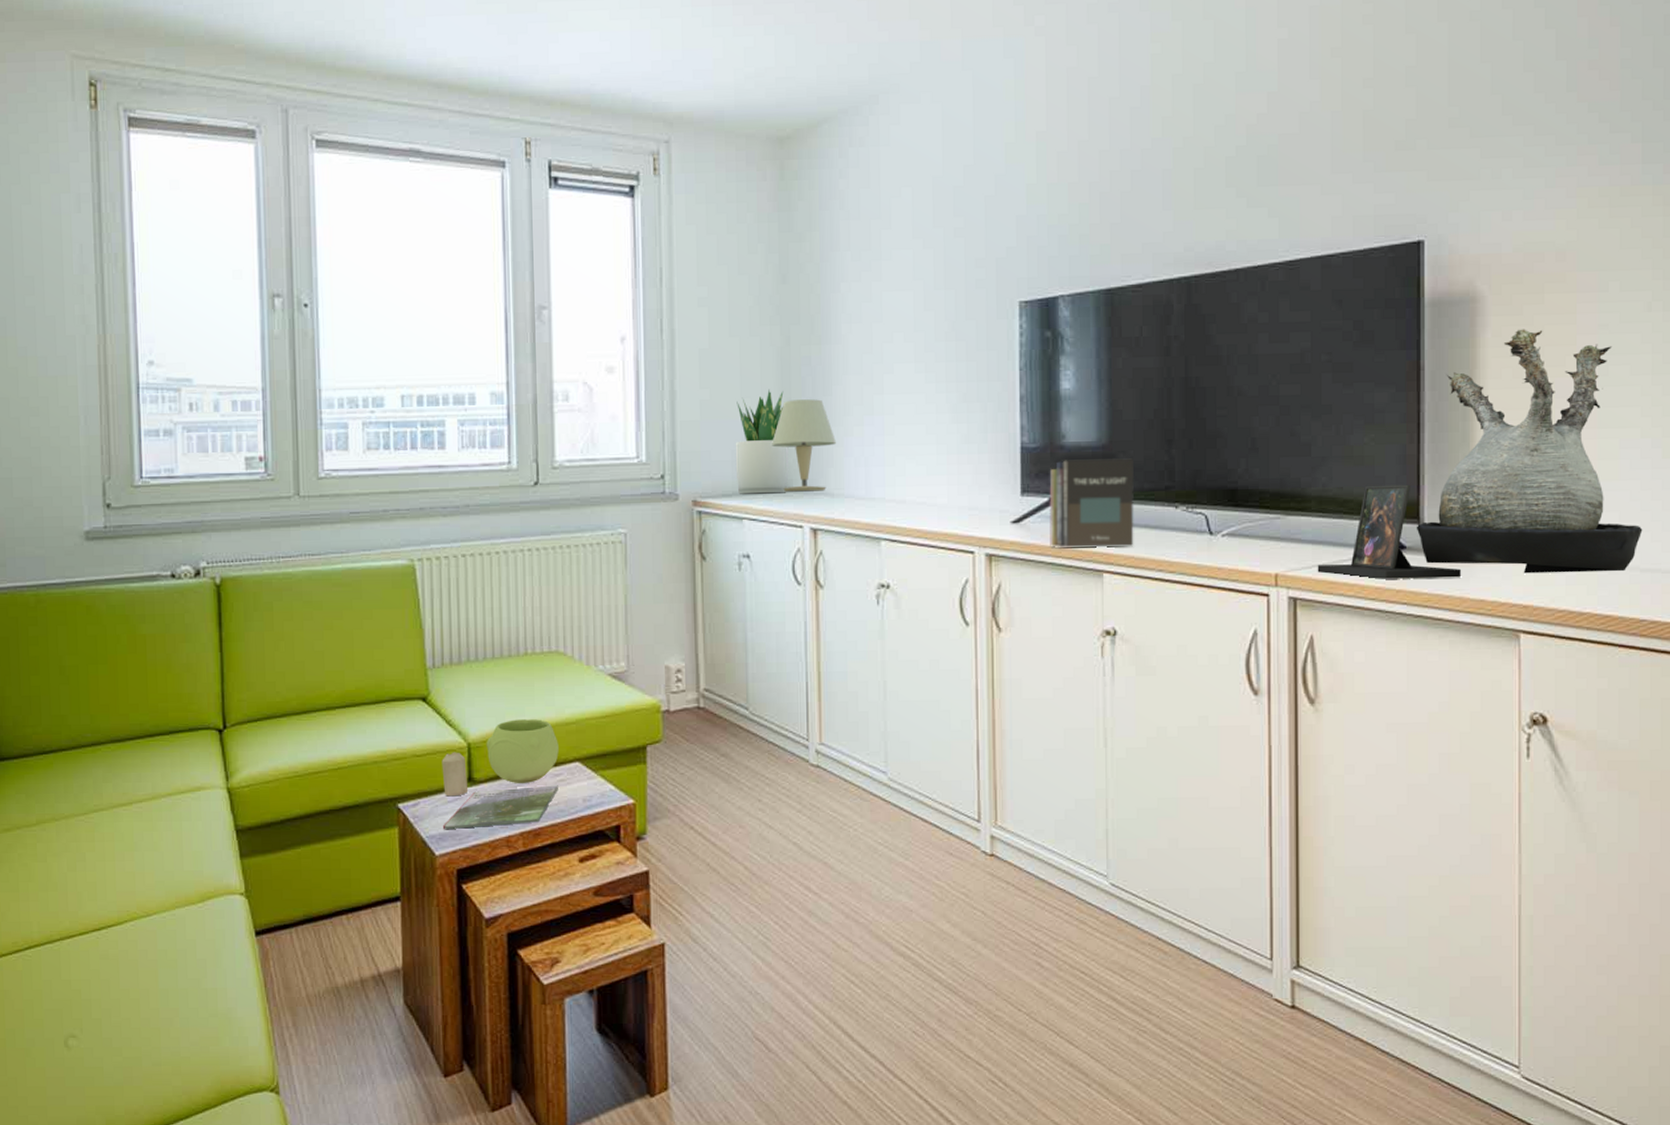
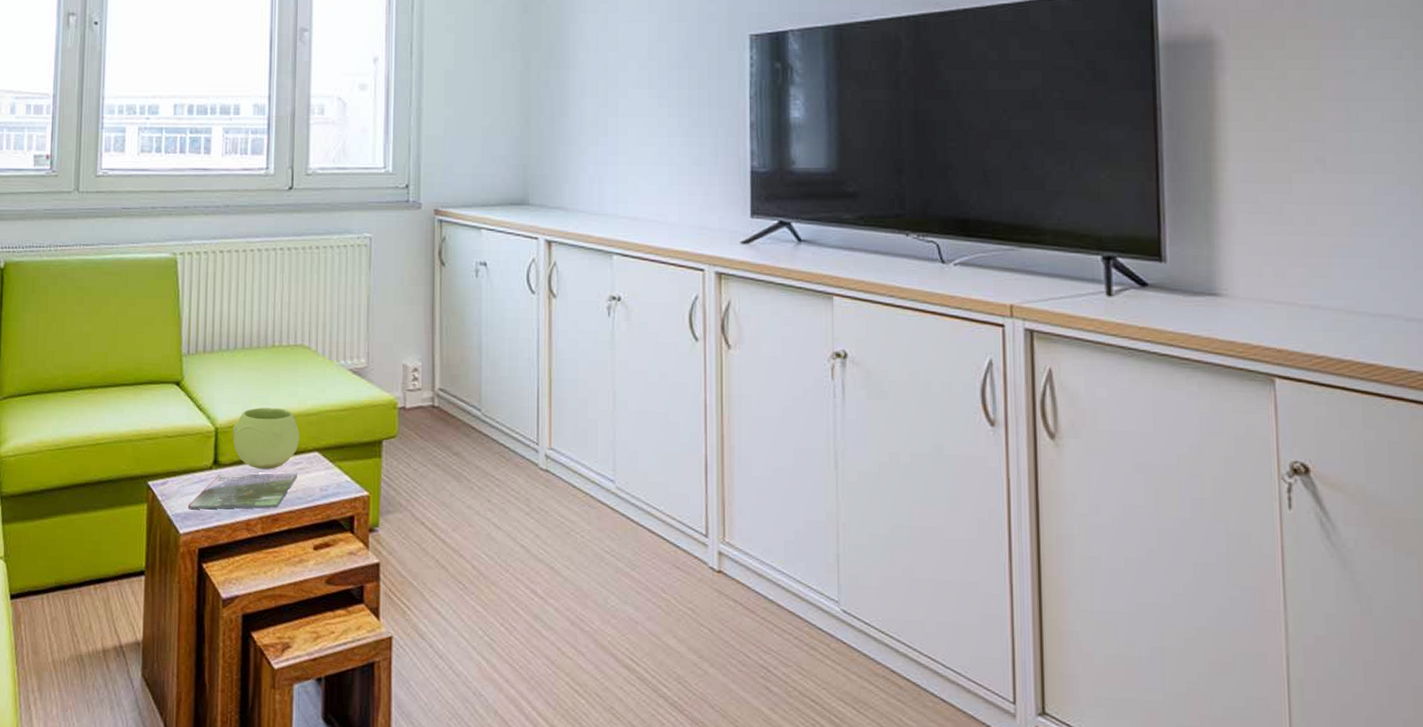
candle: present [442,752,469,797] -> none [190,435,214,478]
planter: present [735,389,789,495] -> none [475,109,526,207]
table lamp: present [772,399,836,492] -> none [511,119,571,206]
books: present [1049,458,1135,549] -> none [779,185,865,272]
photo frame: present [1317,484,1462,579] -> none [1054,221,1209,318]
plant: present [1416,329,1643,574] -> none [1157,73,1406,320]

